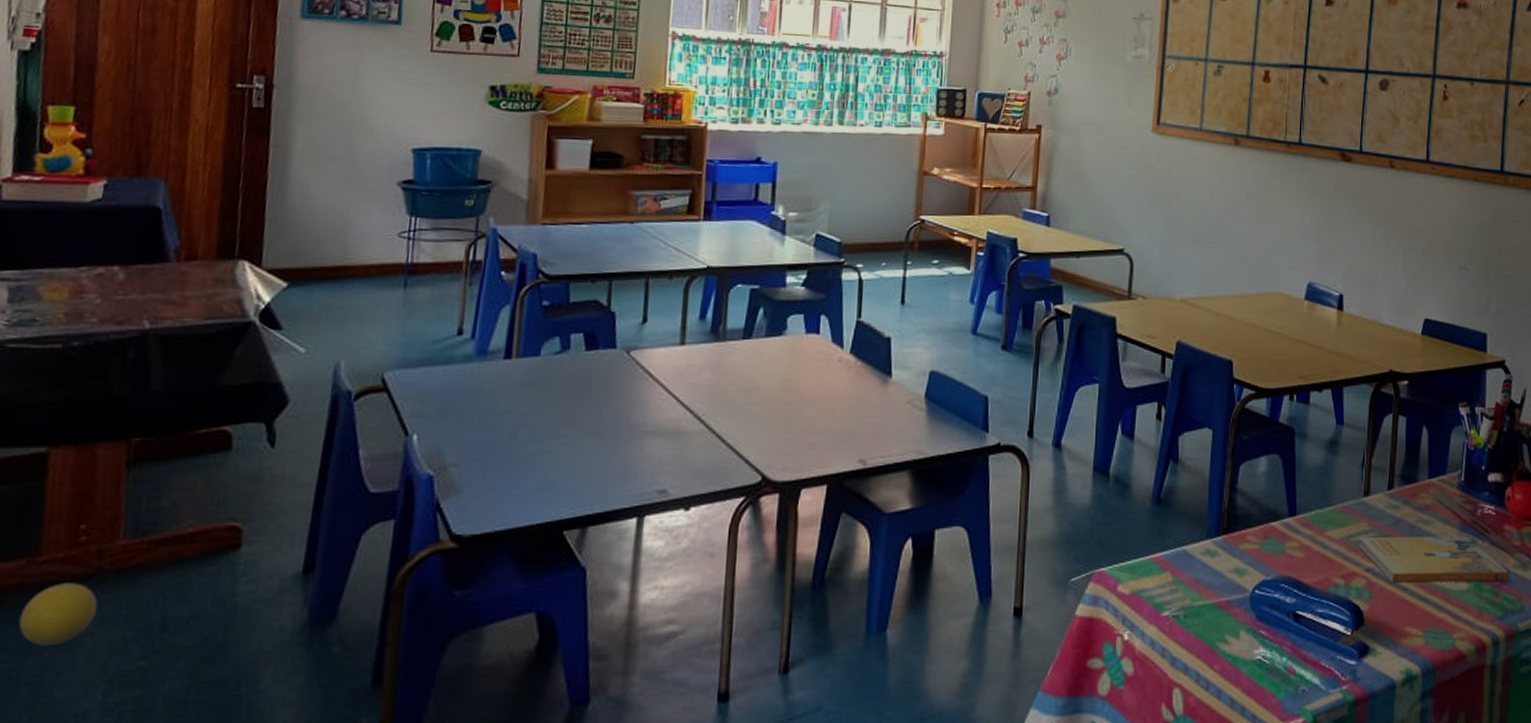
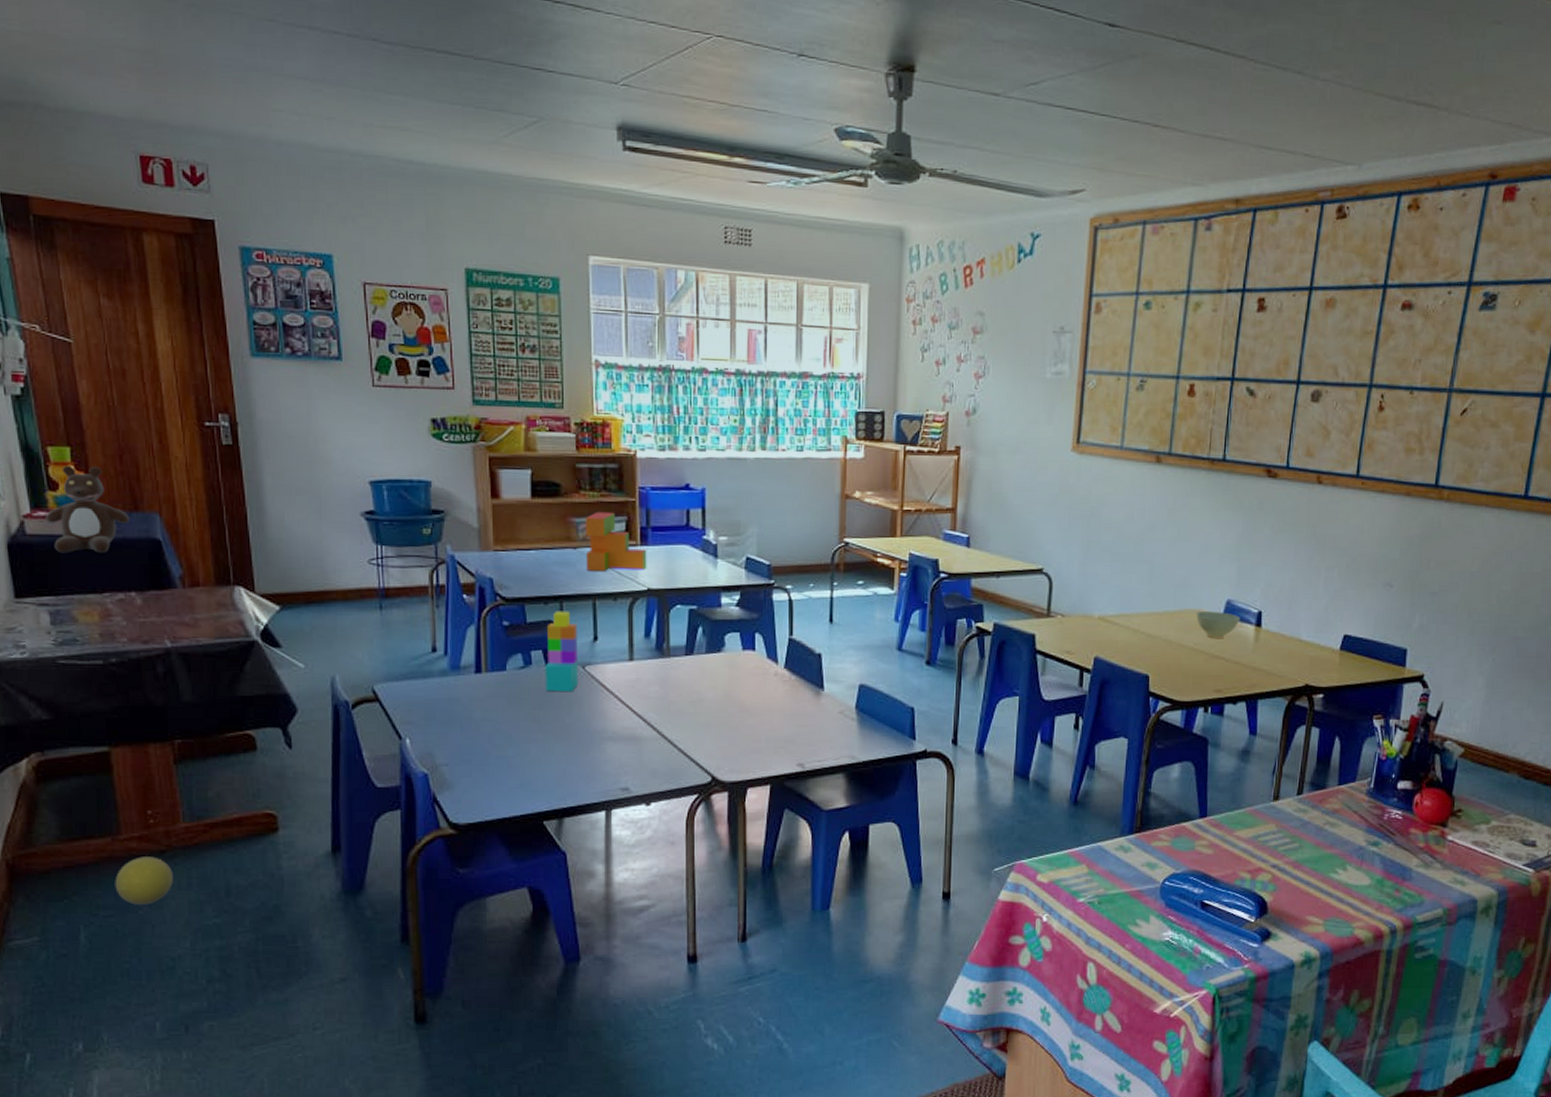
stuffed animal: none [29,126,129,222] -> present [46,465,130,554]
toy blocks: none [582,290,626,380] -> present [545,611,579,692]
toy blocks: none [641,184,710,247] -> present [585,511,647,571]
bowl: none [1278,293,1322,323] -> present [1196,610,1240,639]
book: present [1360,536,1509,583] -> none [1267,838,1411,878]

